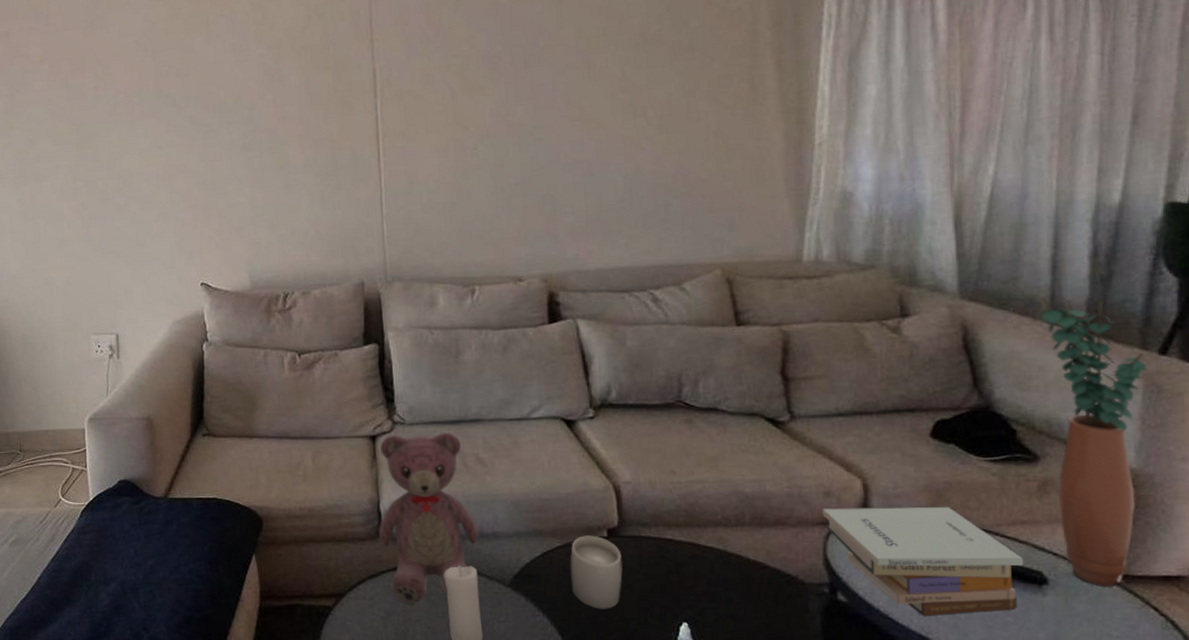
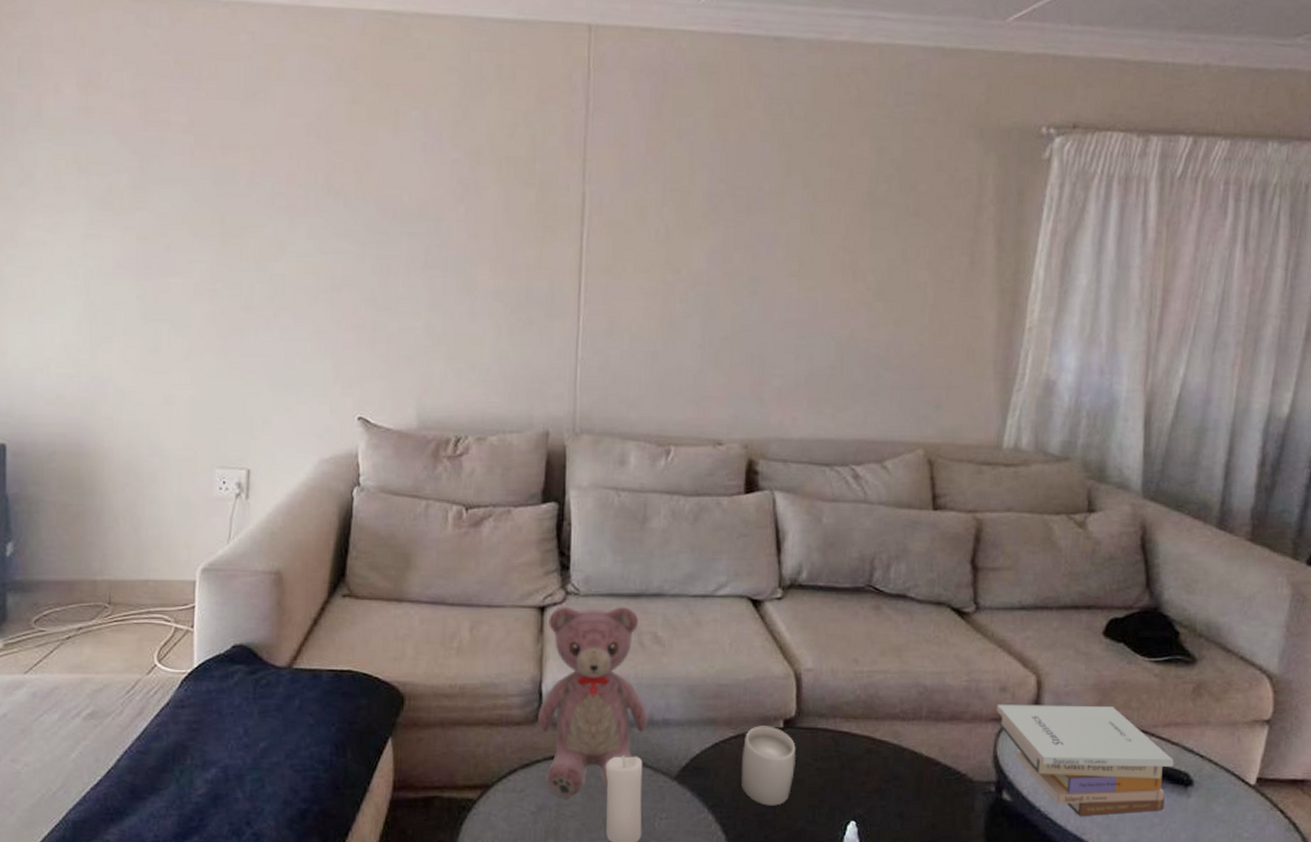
vase: present [1041,297,1148,588] -> none [1209,502,1297,790]

